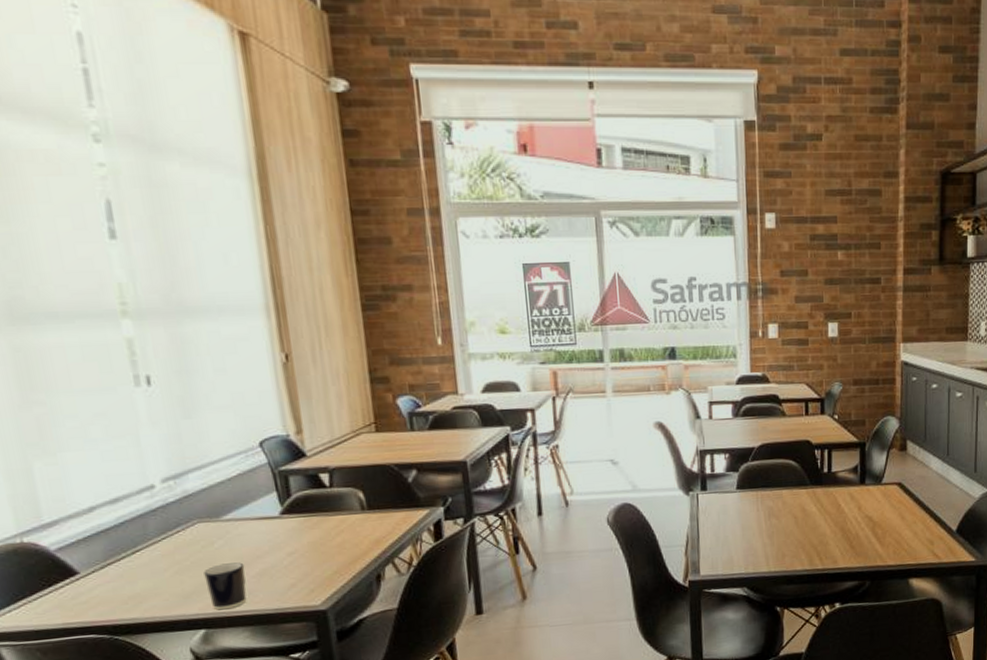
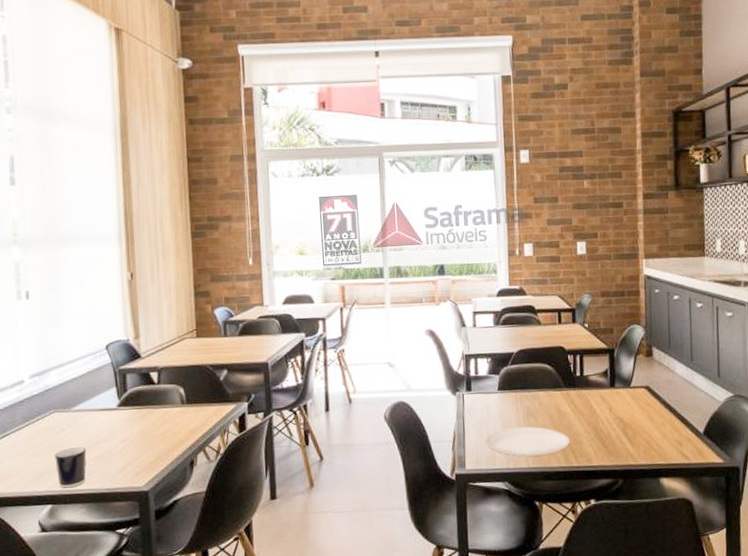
plate: none [723,528,815,560] -> present [486,426,570,457]

